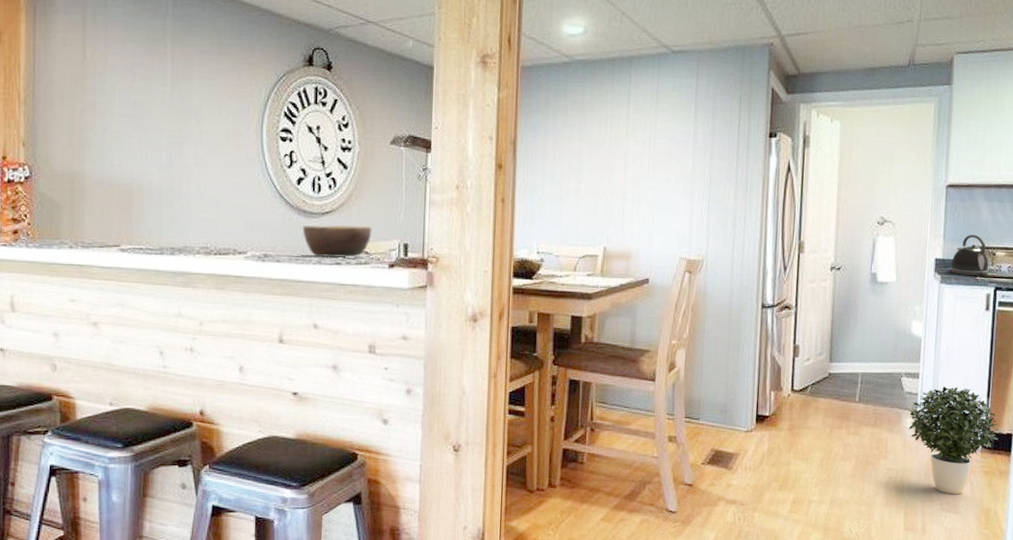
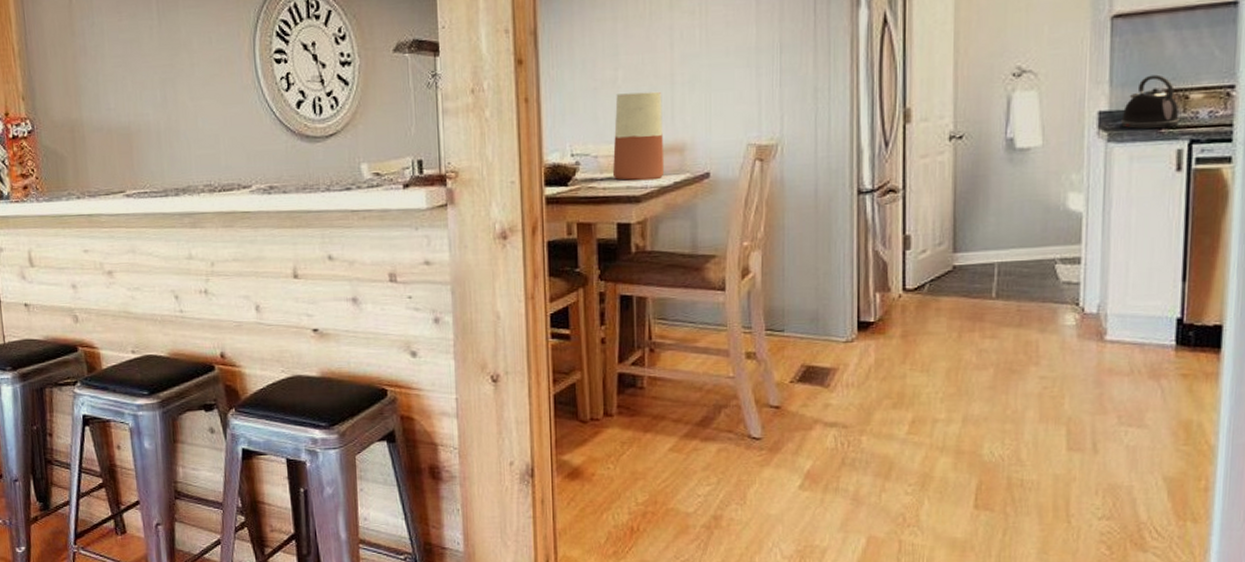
bowl: present [302,224,372,258] -> none [306,144,382,184]
vase: none [570,204,615,281] -> present [612,91,663,181]
potted plant: present [909,386,998,495] -> none [1067,271,1201,405]

